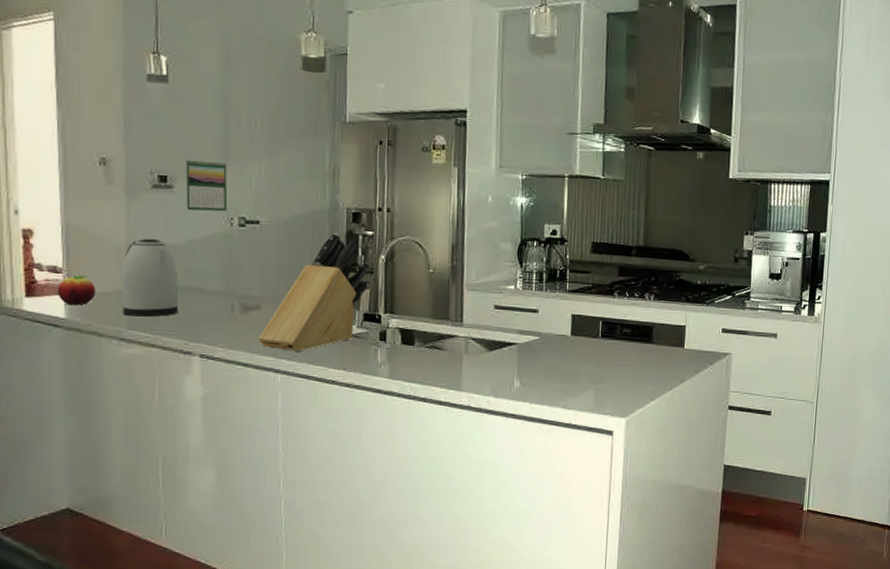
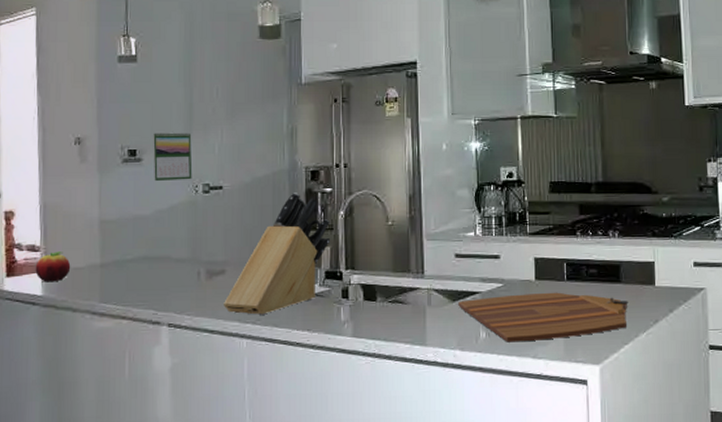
kettle: present [121,238,179,317] -> none [94,211,148,289]
cutting board: none [495,347,658,393] -> present [458,292,628,343]

